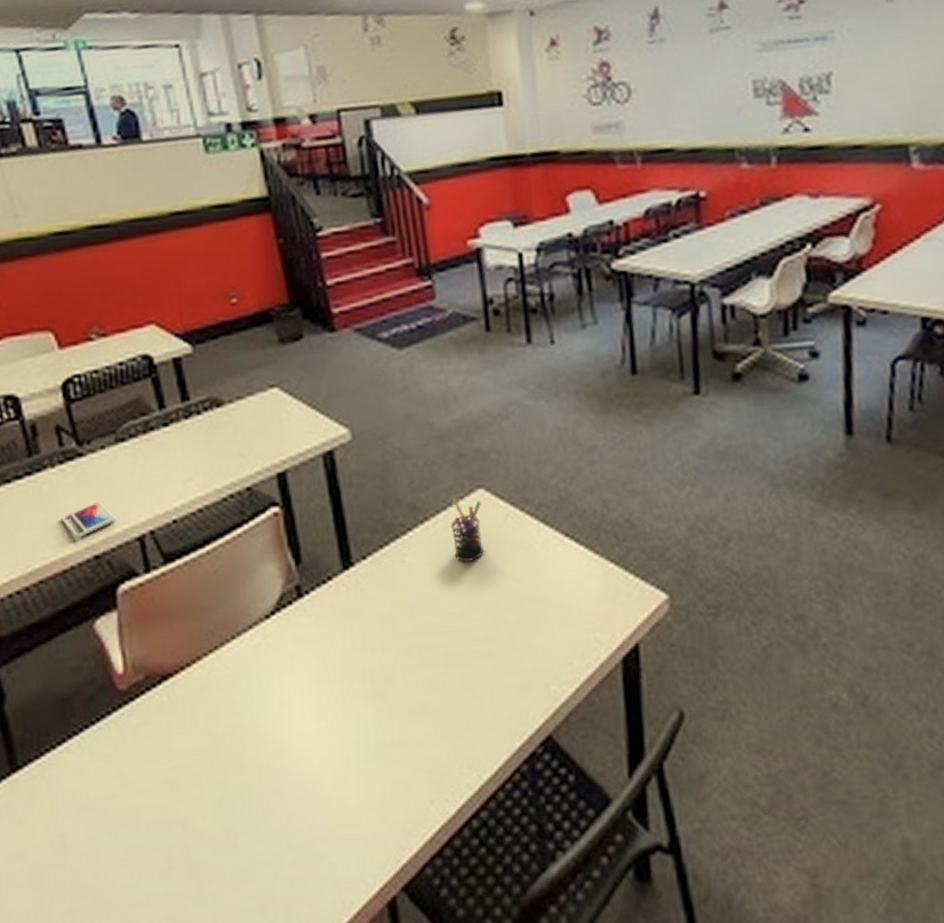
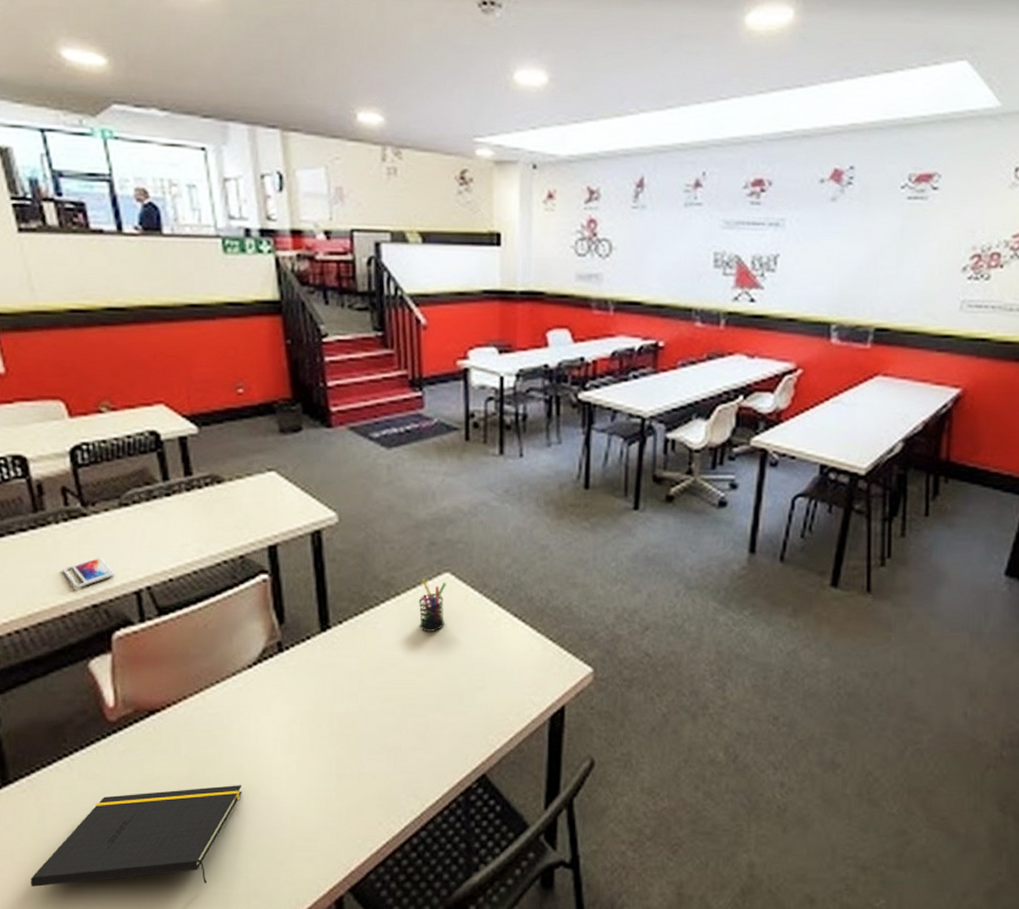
notepad: none [46,761,270,893] -> present [31,785,242,887]

